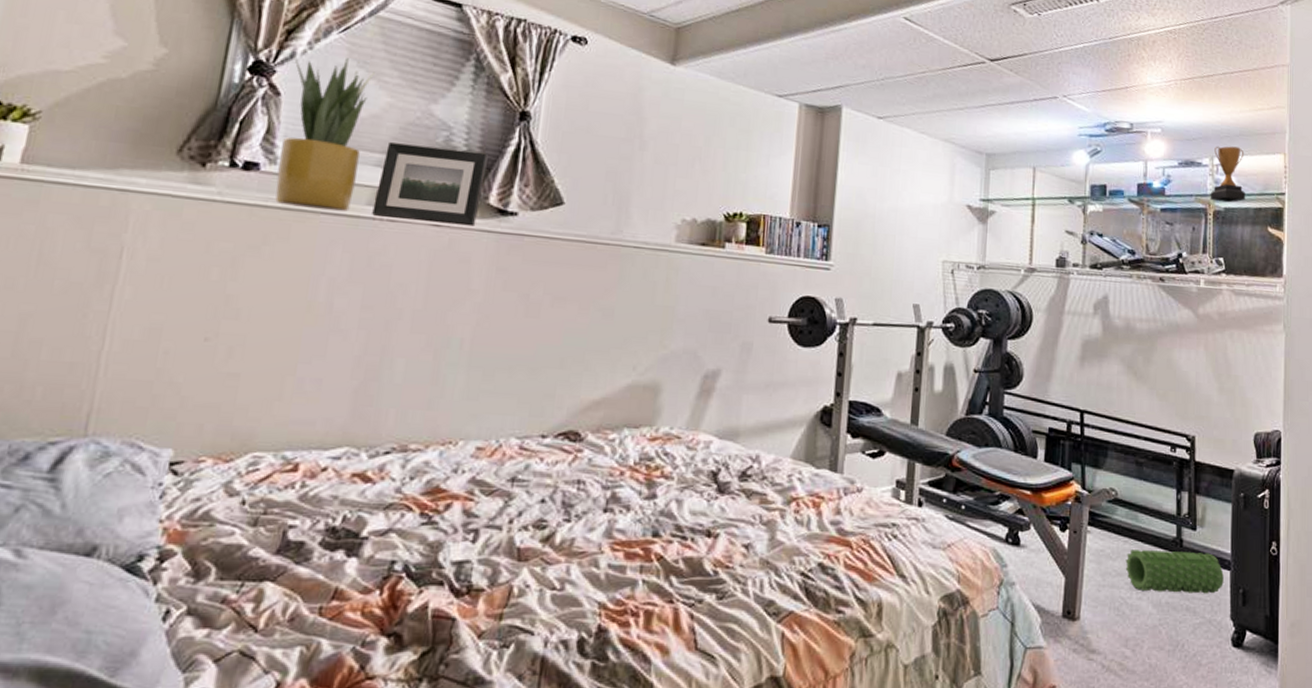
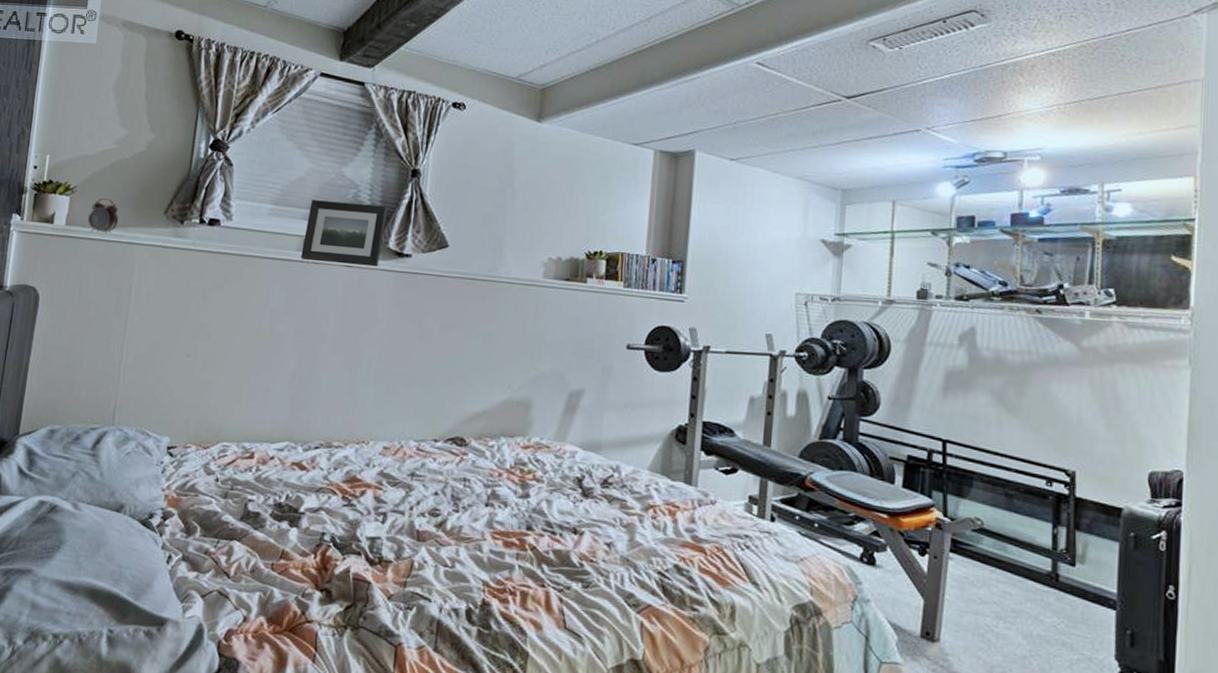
alarm clock: none [57,128,106,177] -> present [88,198,118,234]
planter: present [275,56,375,212] -> none [232,133,300,257]
foam roller: present [1125,550,1224,594] -> none [991,579,1108,631]
trophy: present [1210,146,1246,203] -> none [1098,171,1144,231]

